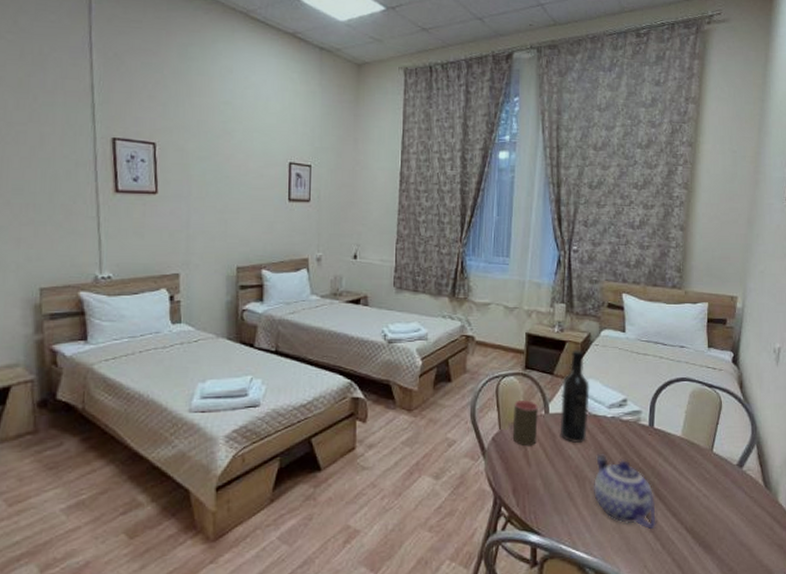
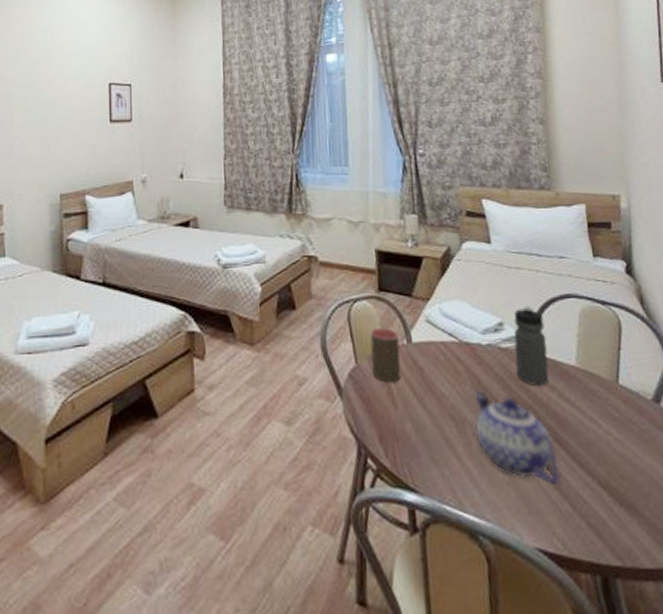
wine bottle: present [560,350,590,443] -> none [424,266,461,377]
water bottle: none [632,387,661,451] -> present [514,307,549,386]

